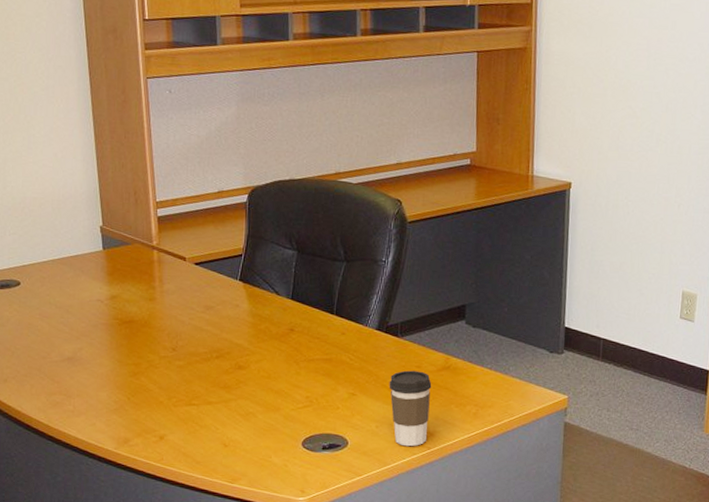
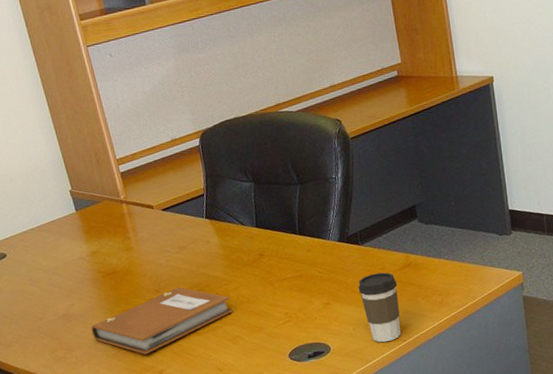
notebook: none [95,350,250,416] -> present [91,287,233,355]

